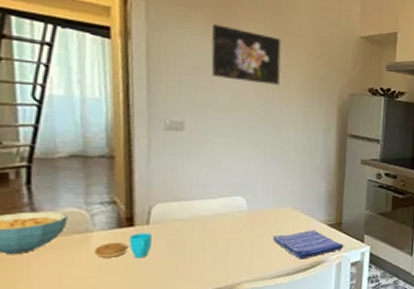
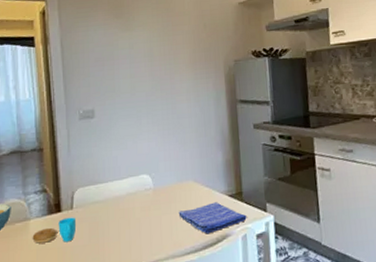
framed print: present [211,24,281,85] -> none [110,17,171,65]

